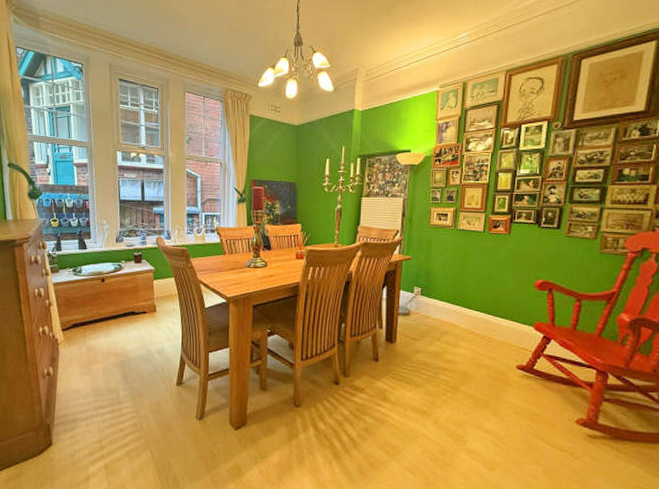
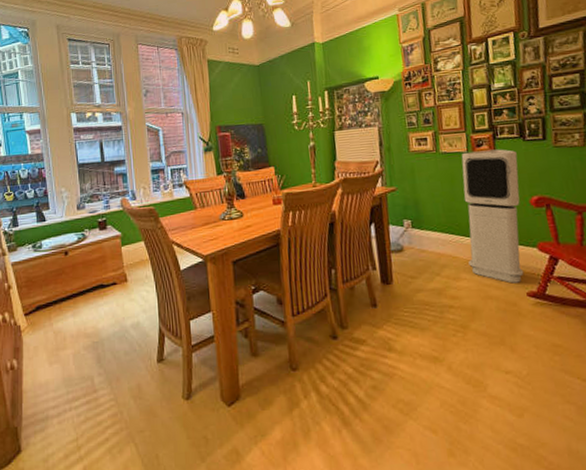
air purifier: none [468,231,530,356] -> present [461,149,524,284]

